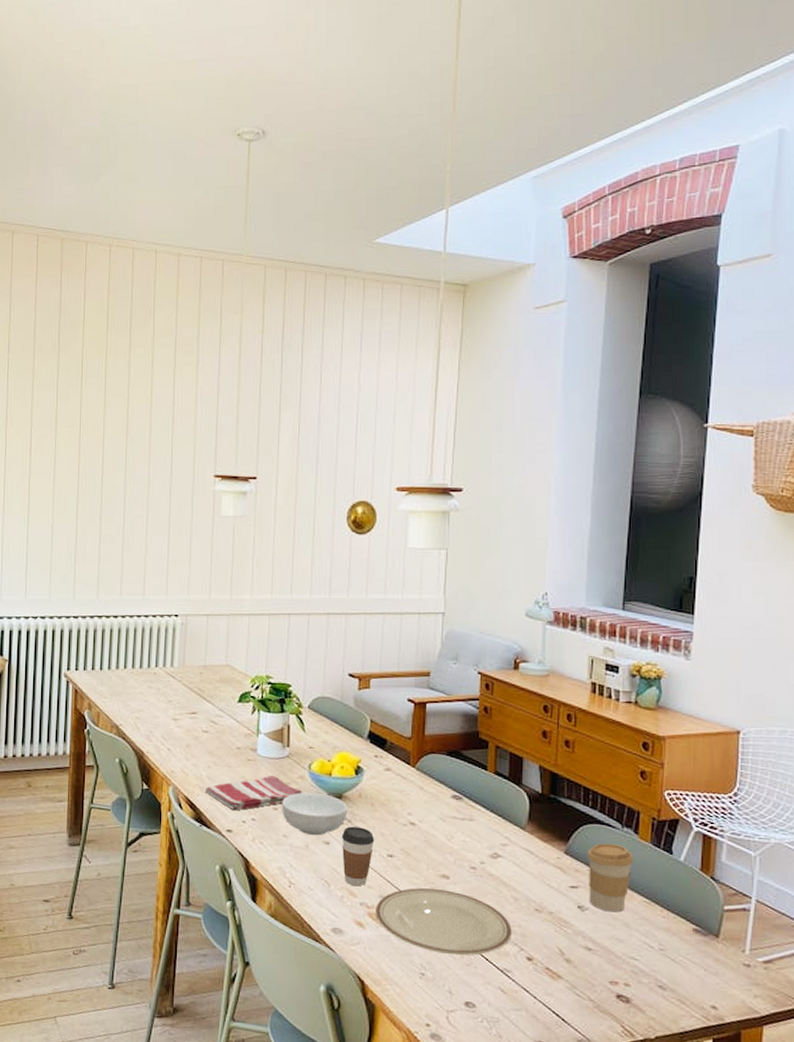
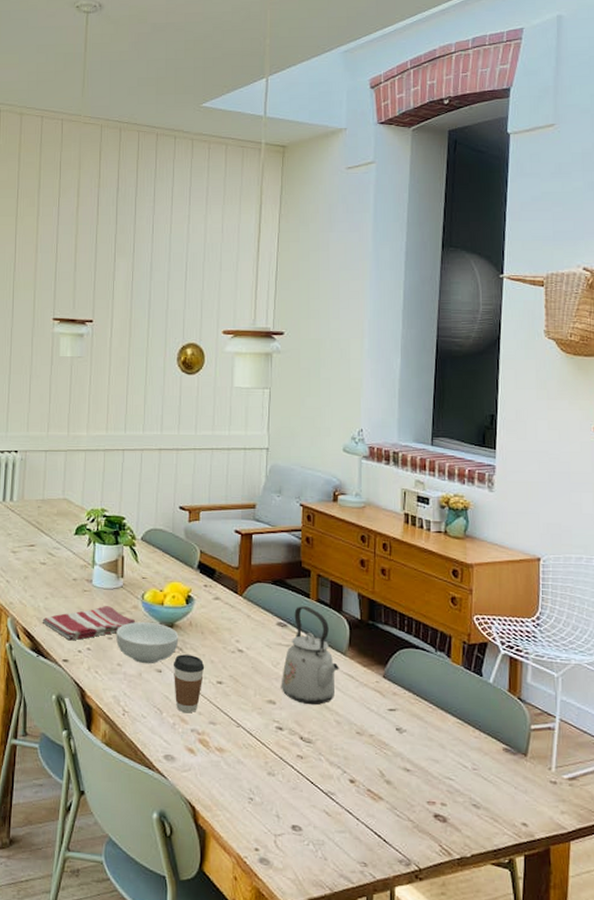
plate: present [376,888,512,956] -> none [206,713,335,780]
kettle: none [455,778,518,881] -> present [281,606,339,706]
coffee cup: present [588,844,633,912] -> none [404,667,447,734]

